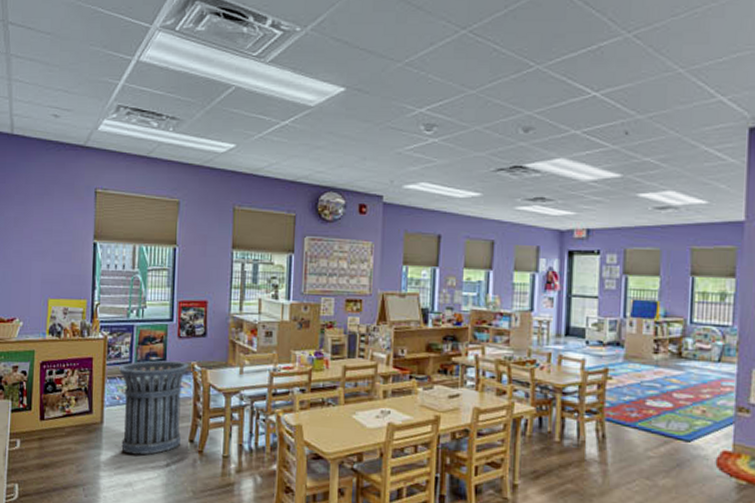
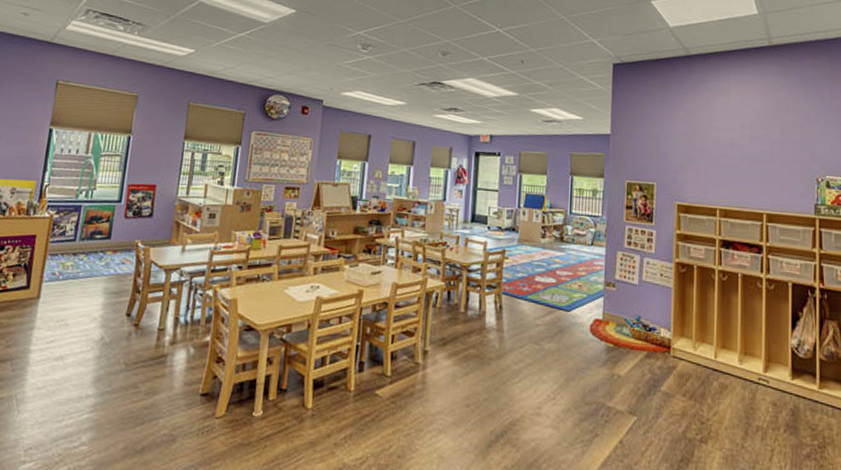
trash can: present [118,360,189,456] -> none [56,238,133,329]

